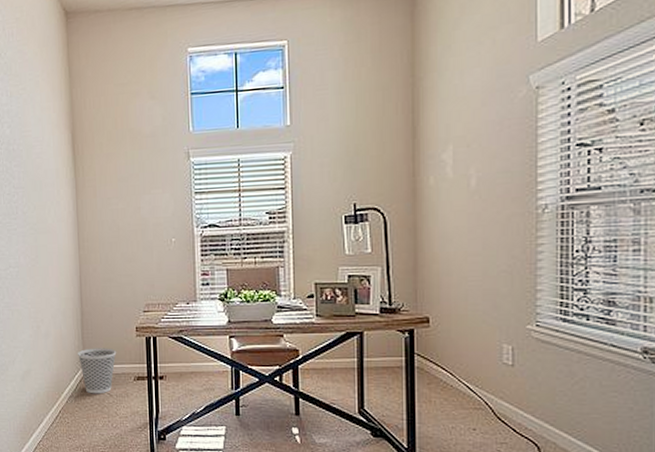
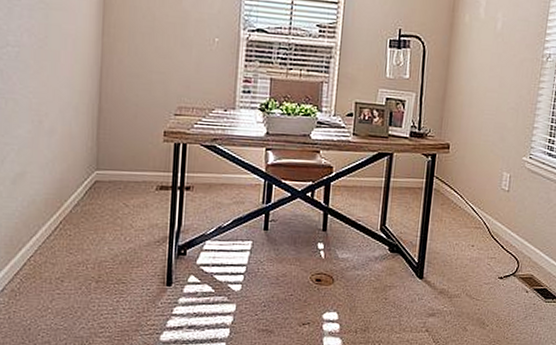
wastebasket: present [77,348,117,394] -> none [88,151,139,204]

